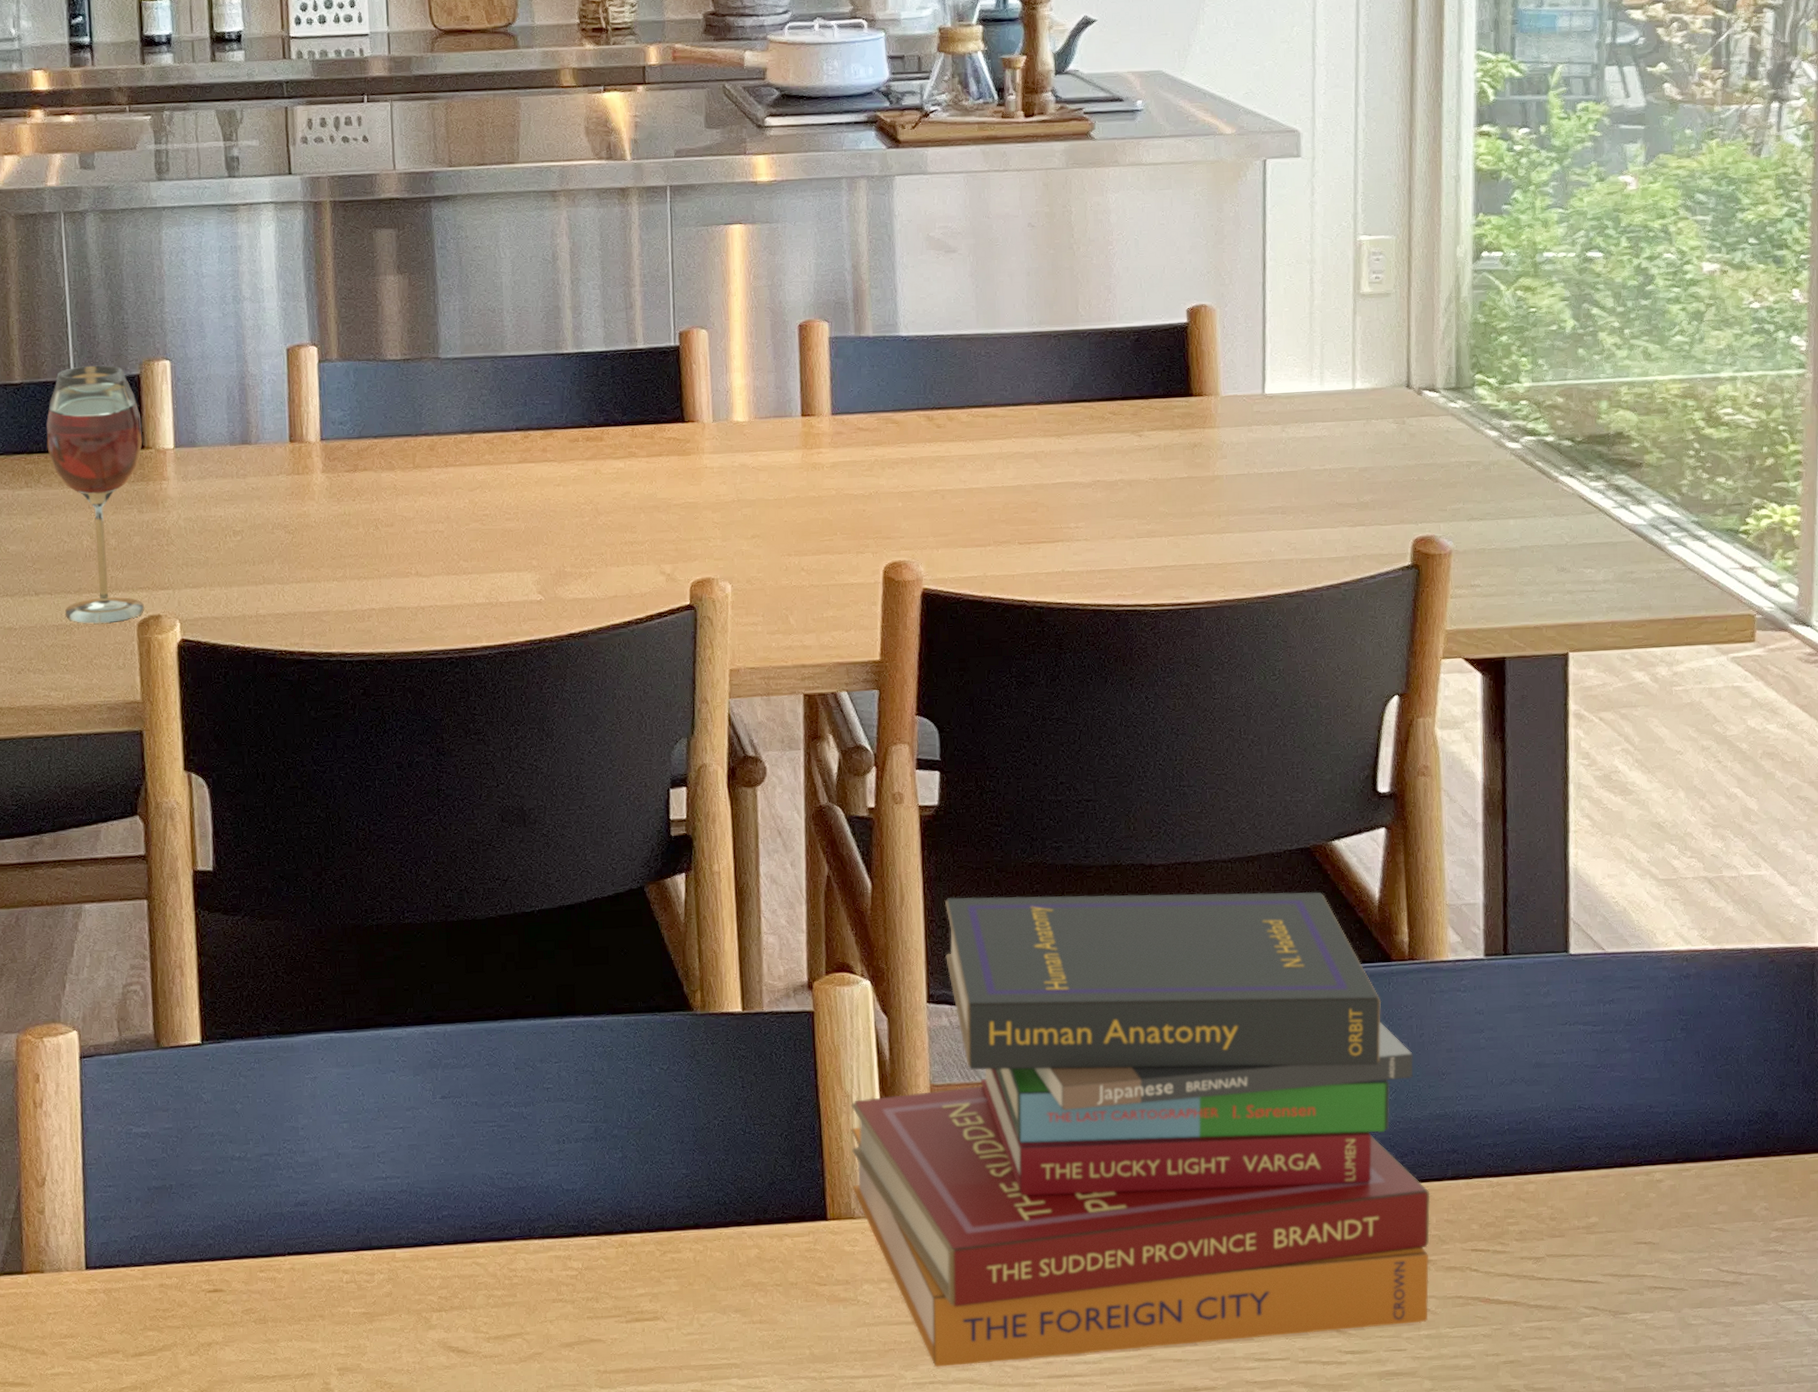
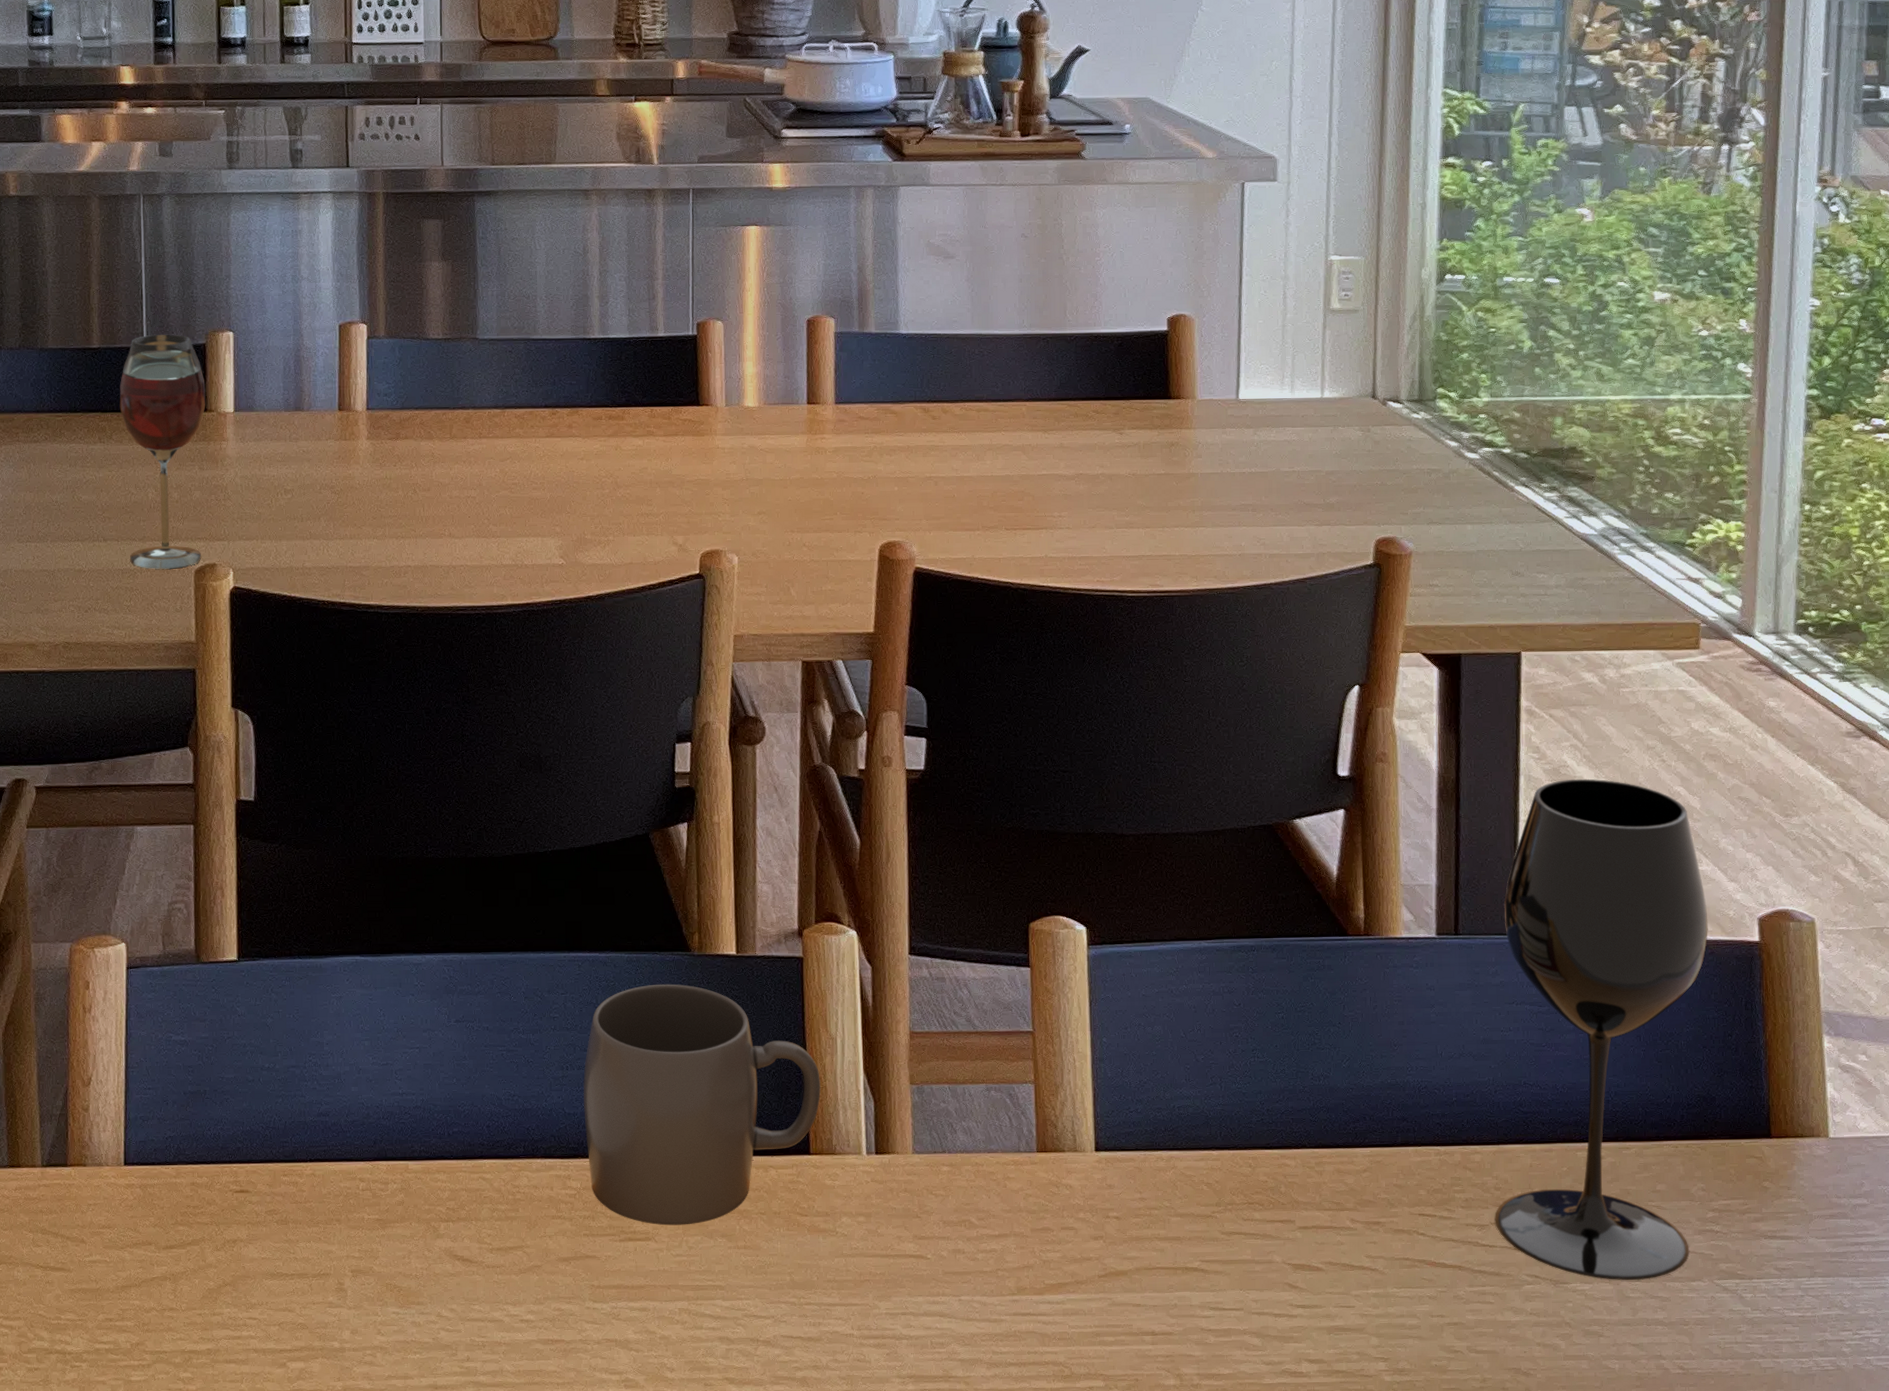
mug: none [581,1046,837,1303] -> present [583,984,821,1226]
books: present [851,892,1431,1367] -> none [834,856,1381,1299]
wineglass: none [1550,784,1768,1308] -> present [1495,778,1708,1281]

